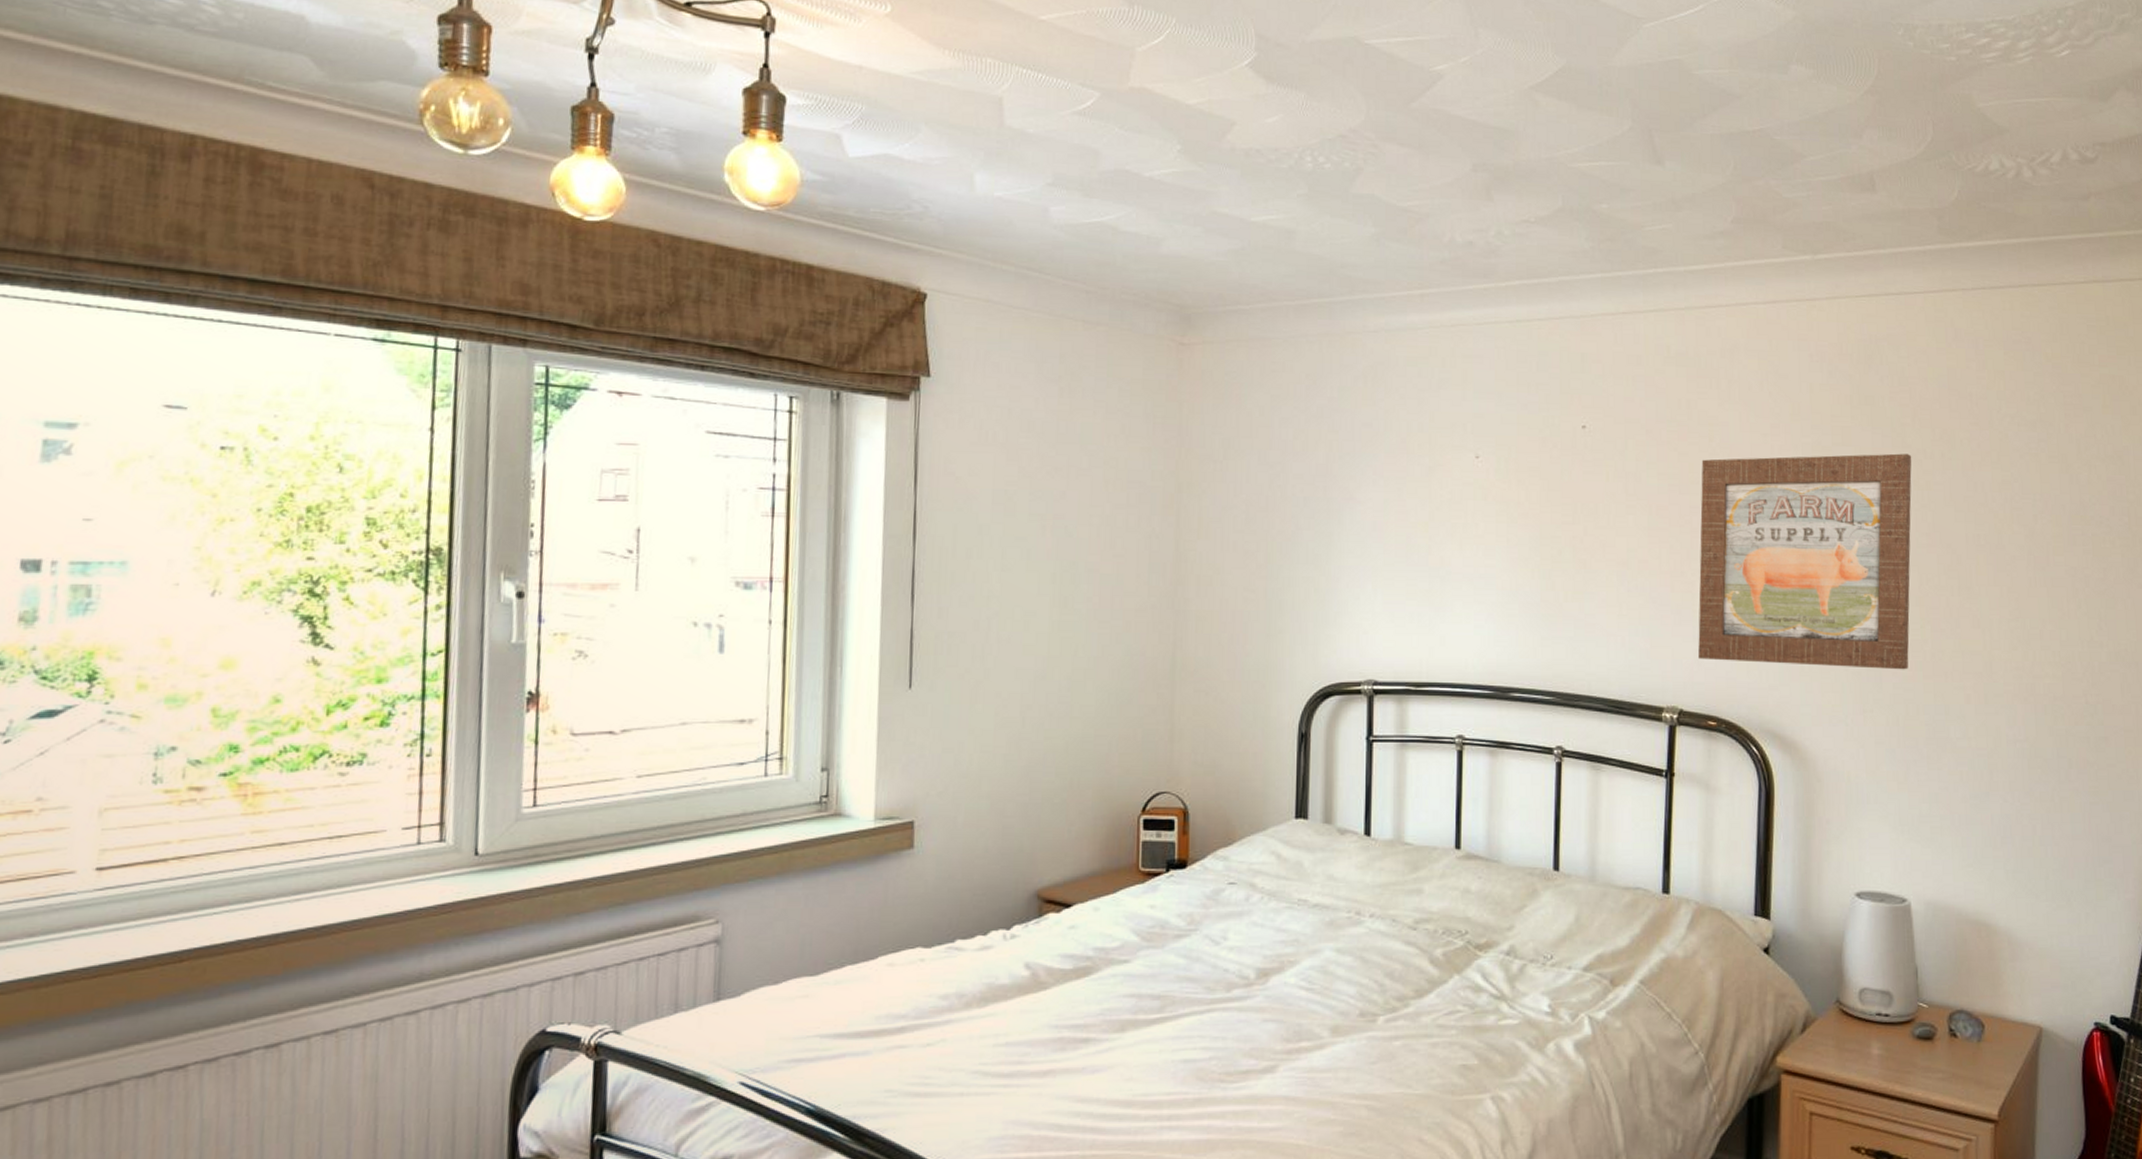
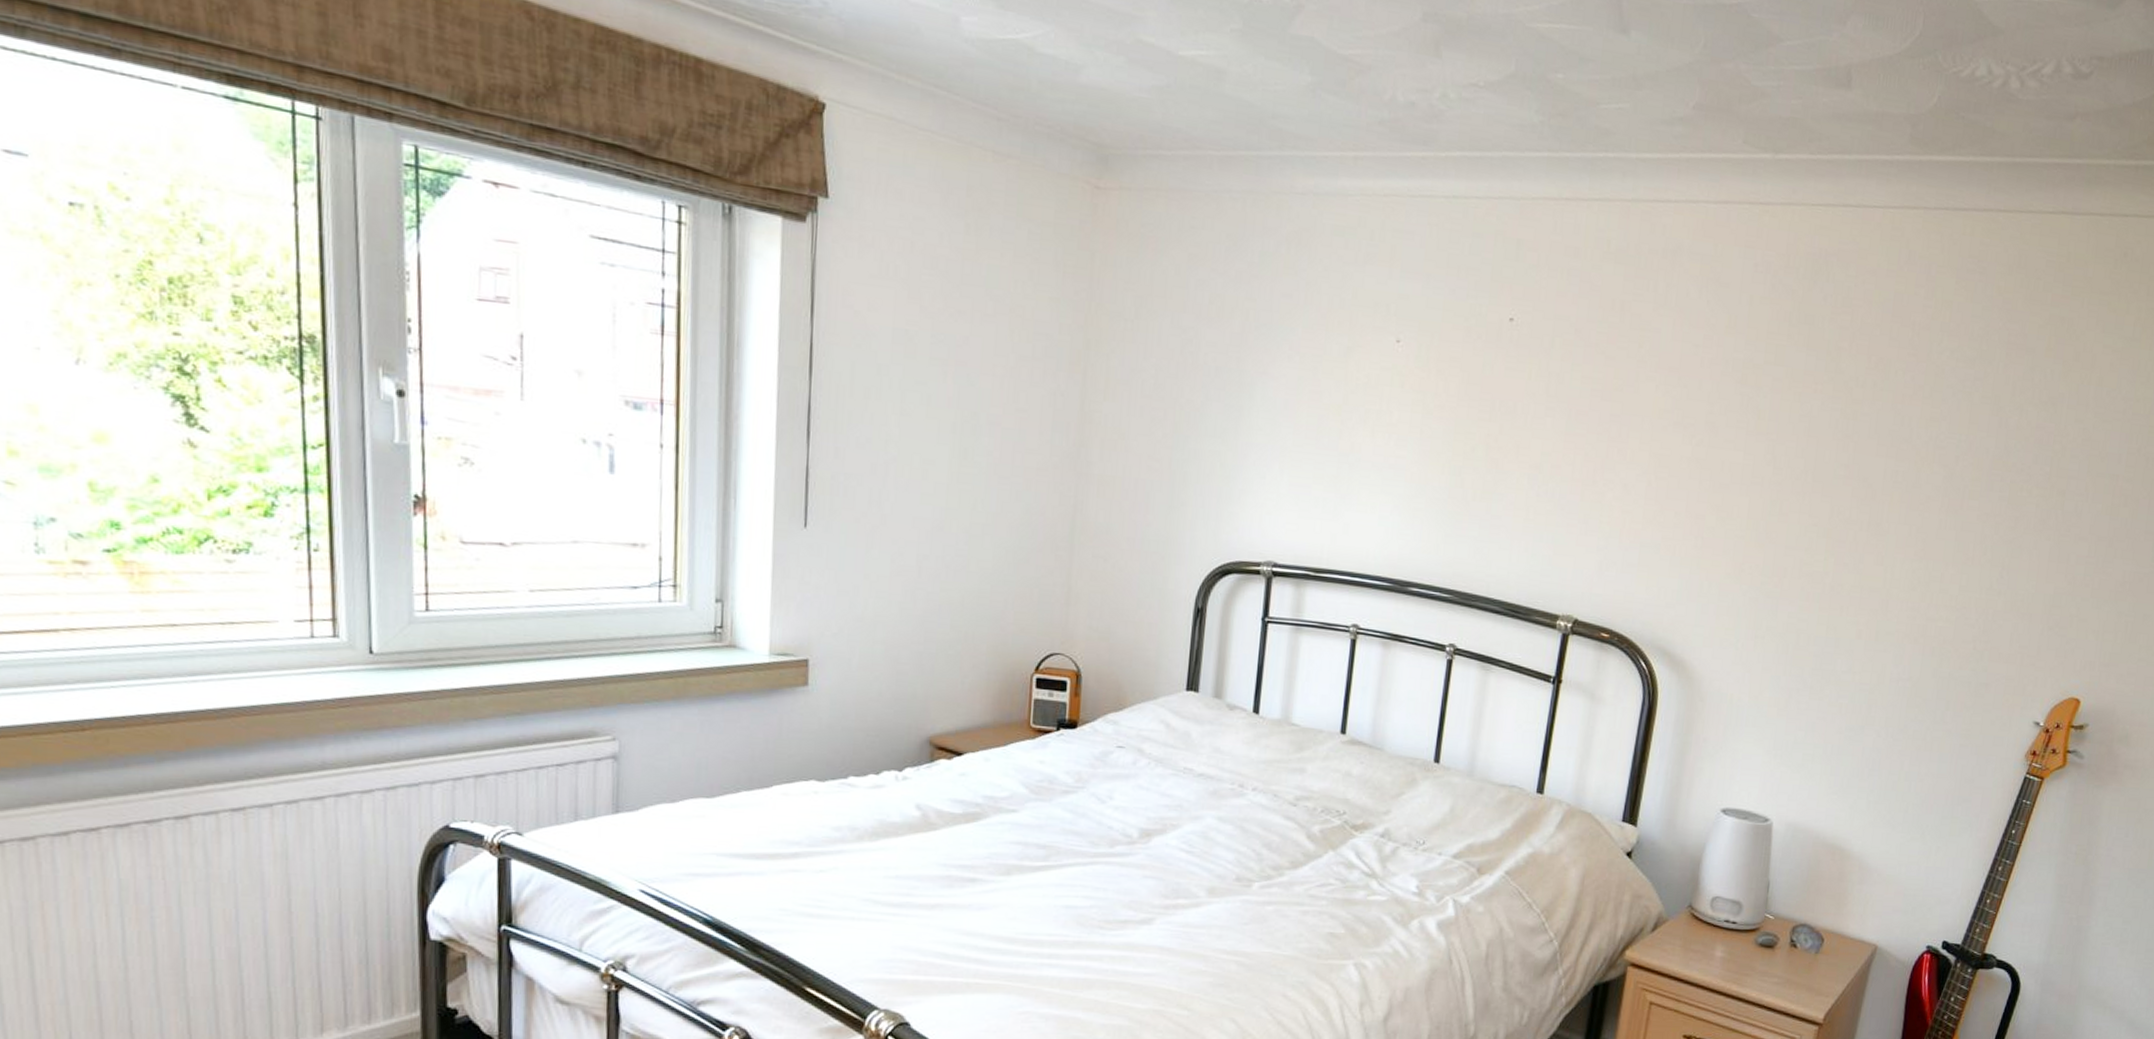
wall art: present [1698,453,1912,670] -> none [1600,366,1843,600]

